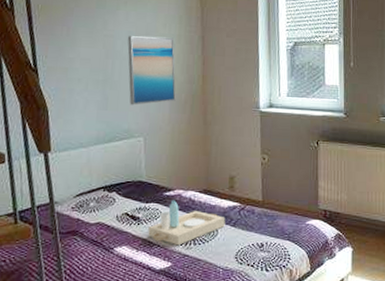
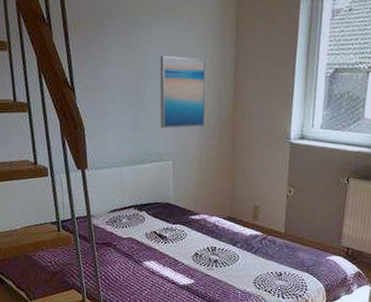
serving tray: present [148,200,226,246] -> none [173,223,247,266]

